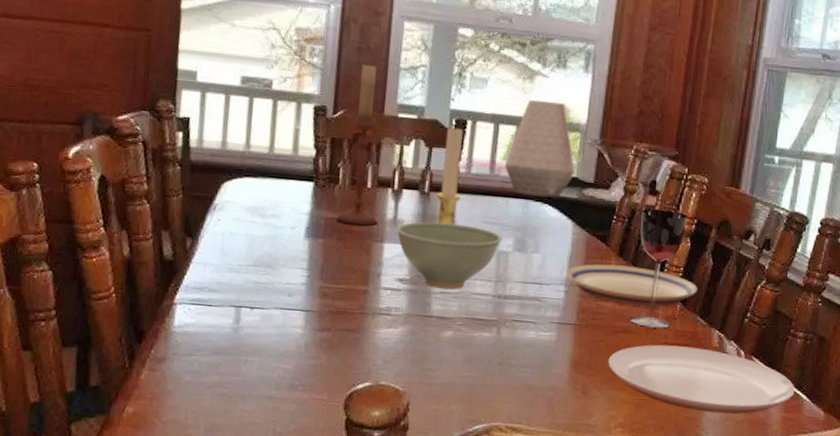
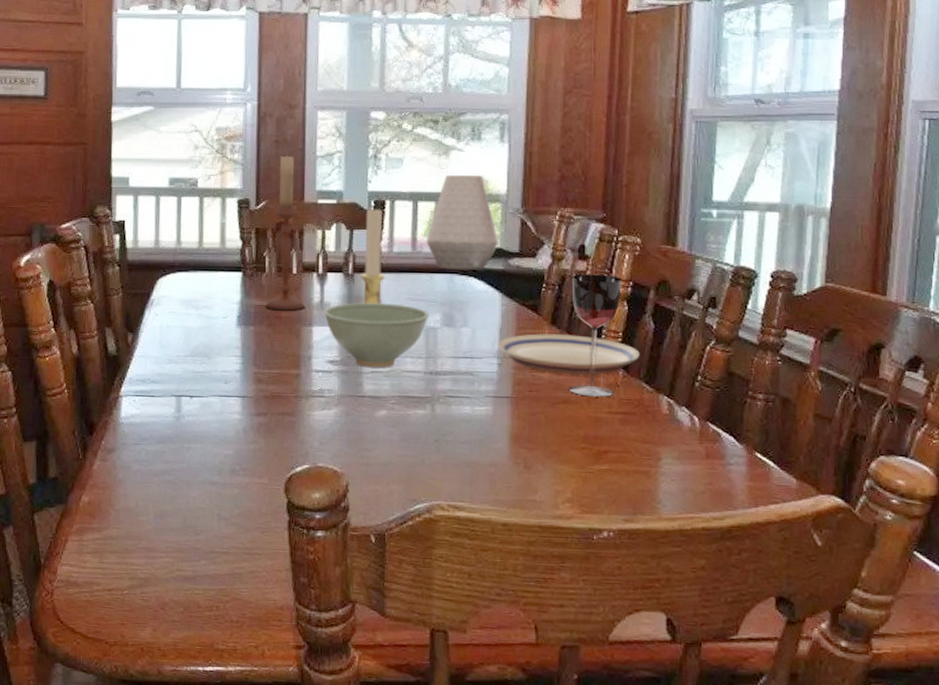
plate: present [608,344,795,414] -> none [550,414,760,485]

